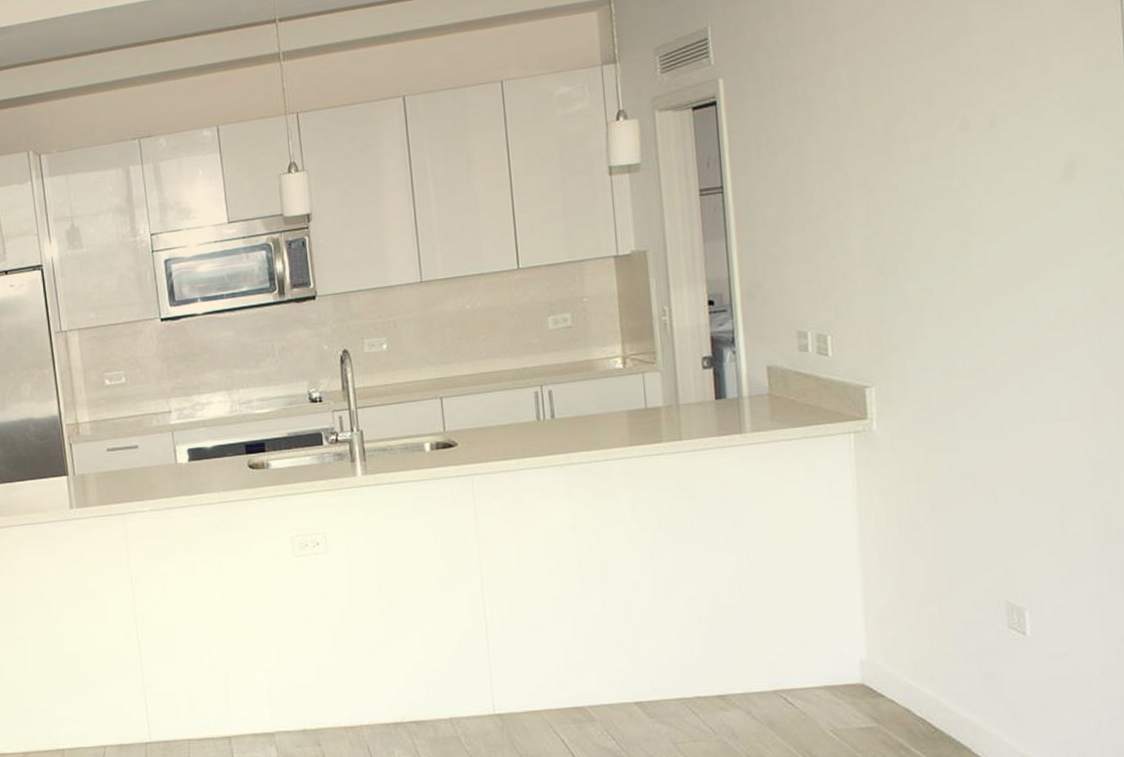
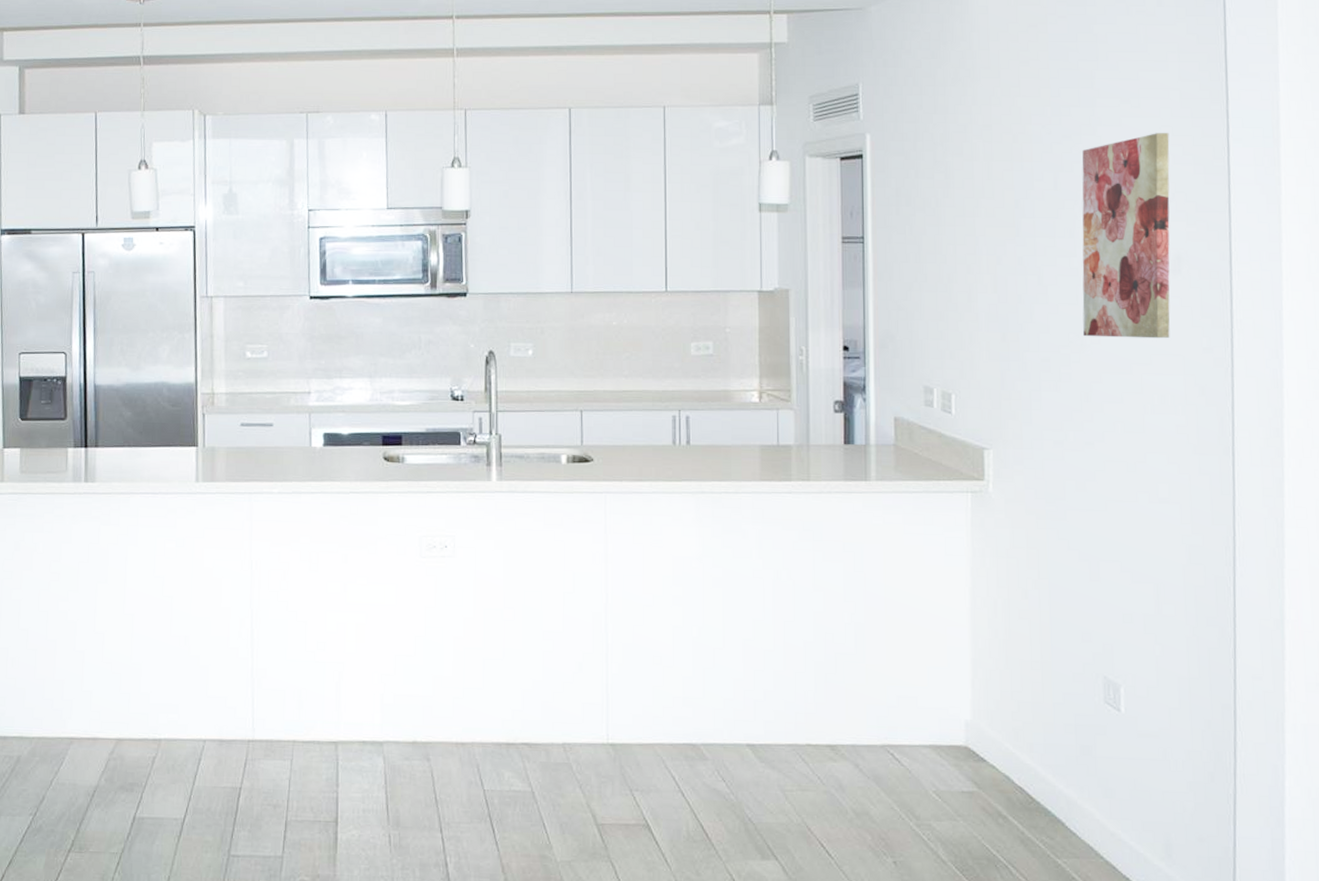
wall art: none [958,30,1065,260] -> present [1082,132,1170,339]

